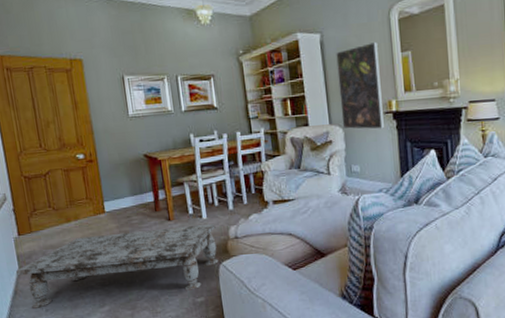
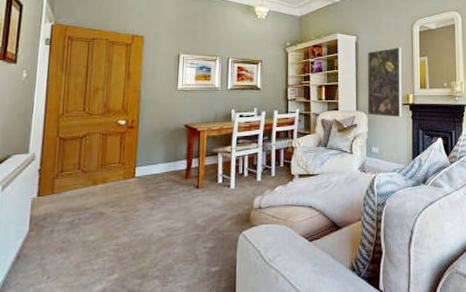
coffee table: present [16,223,219,309] -> none [25,193,242,275]

